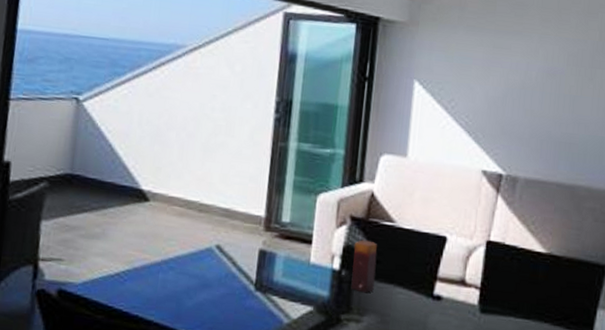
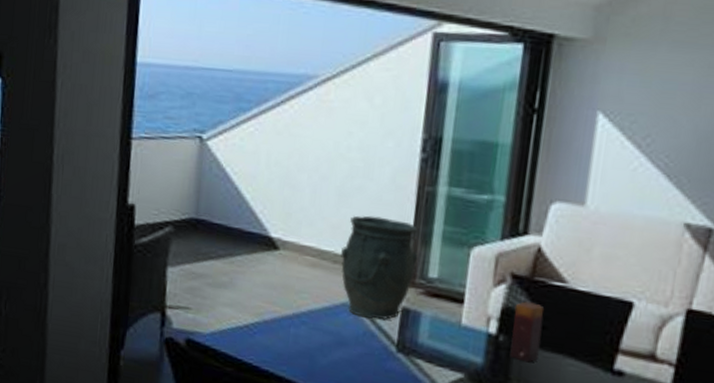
vase: none [205,168,273,262] -> present [340,215,418,320]

